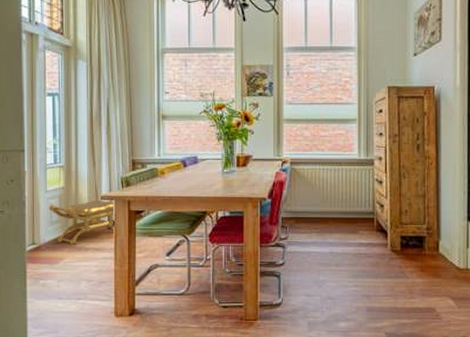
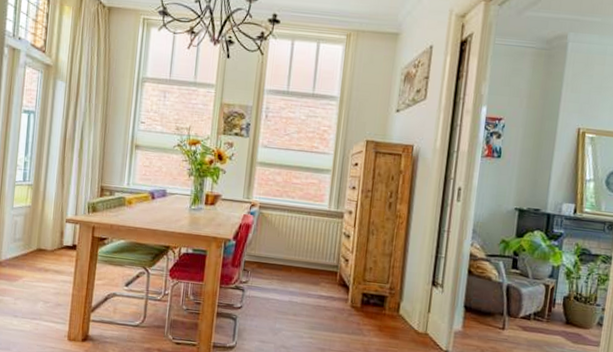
stool: present [48,200,116,246] -> none [13,222,80,265]

